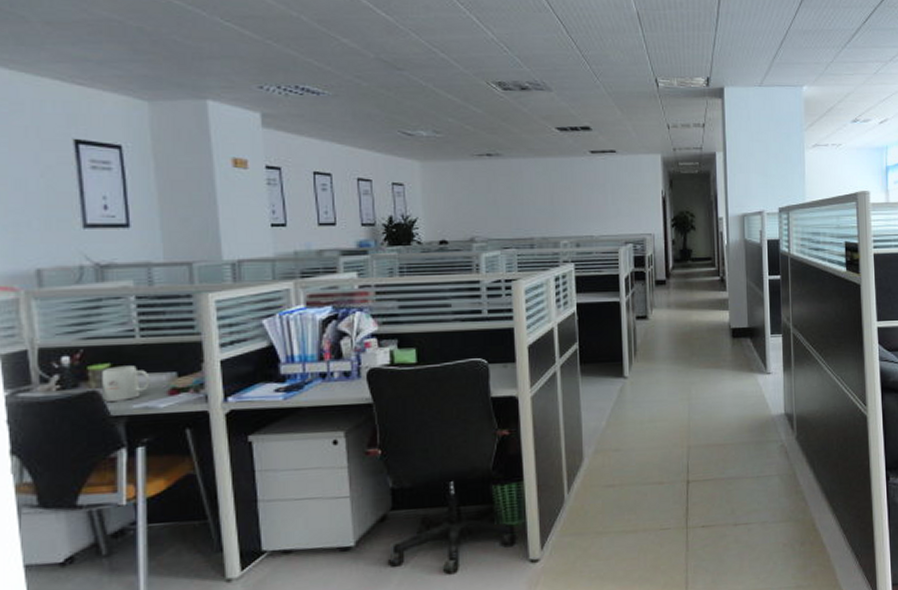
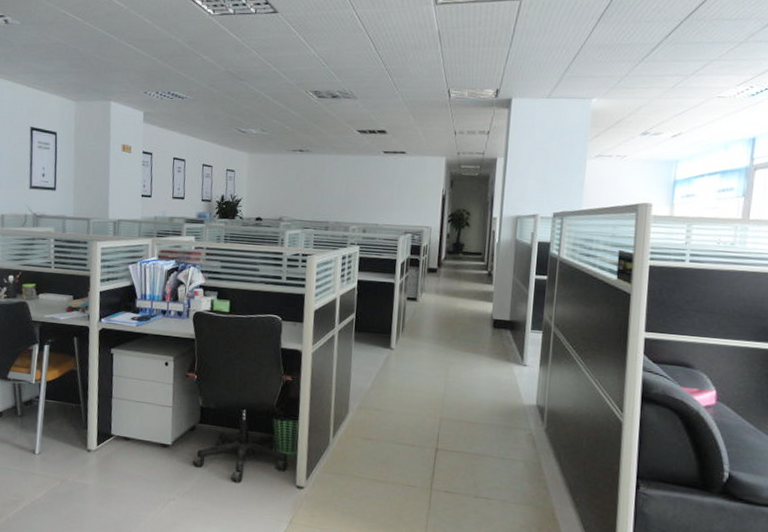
mug: present [102,365,150,403] -> none [29,286,57,312]

